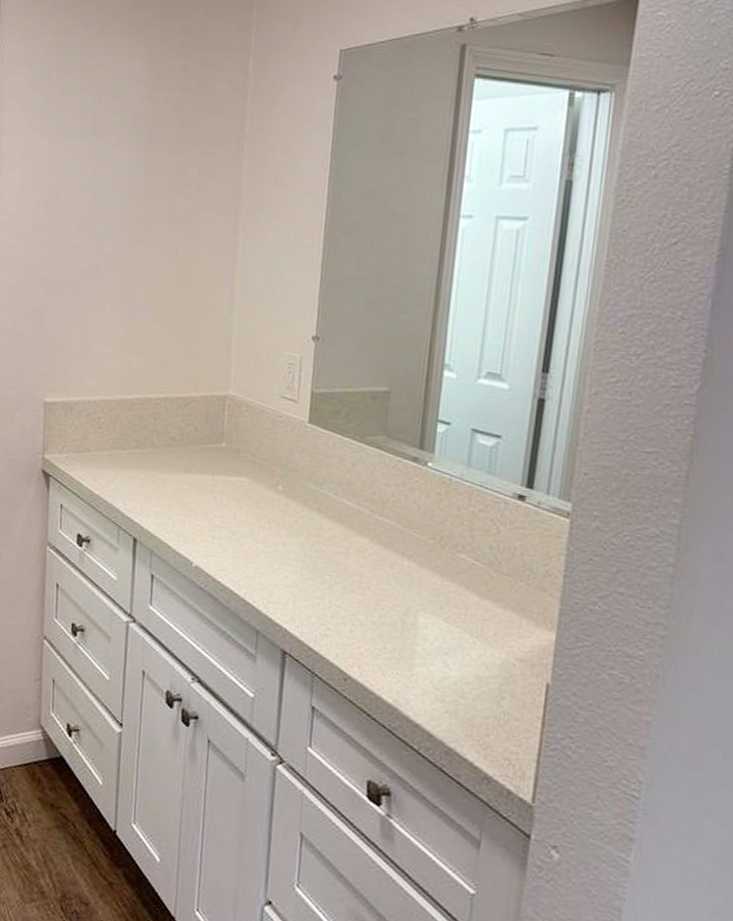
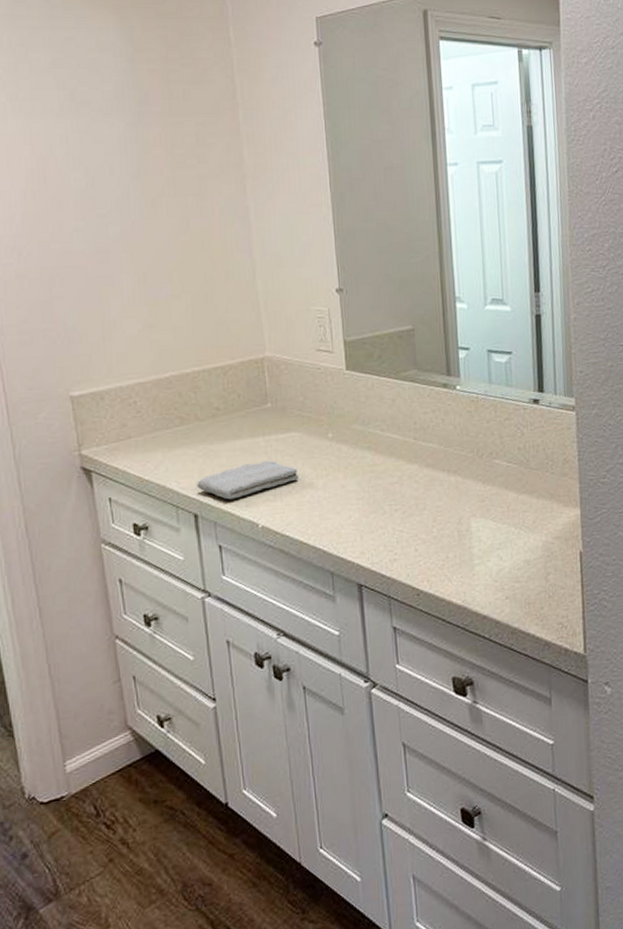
washcloth: none [141,499,241,532] -> present [197,460,298,500]

